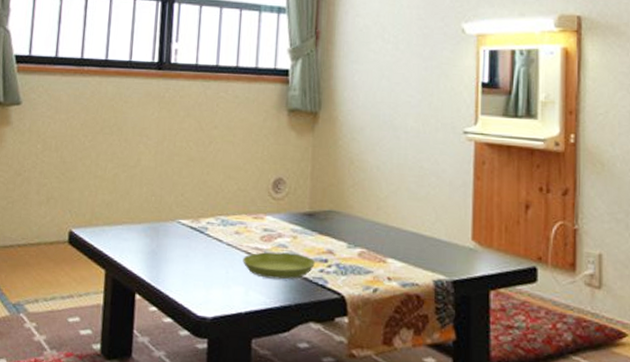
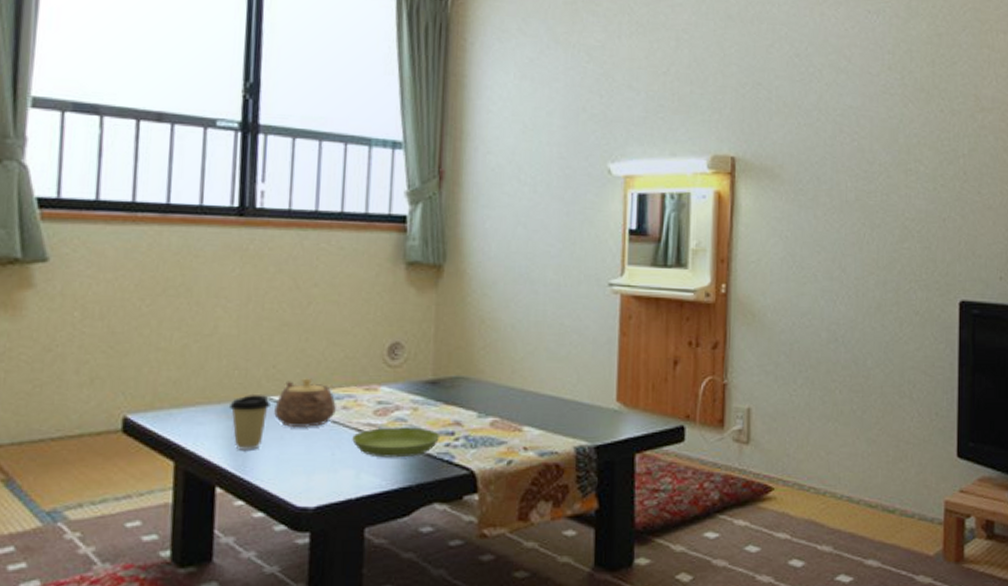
coffee cup: none [148,216,179,265] -> present [230,393,270,450]
teapot: none [181,206,231,248] -> present [274,378,338,428]

